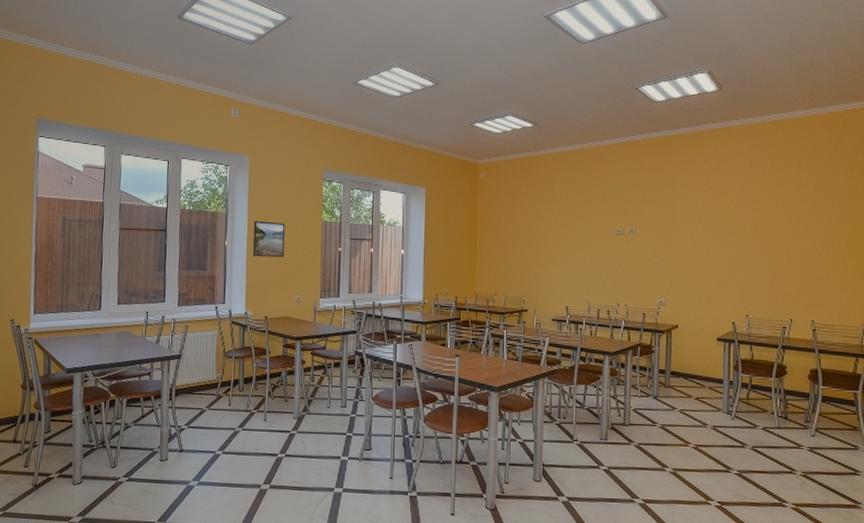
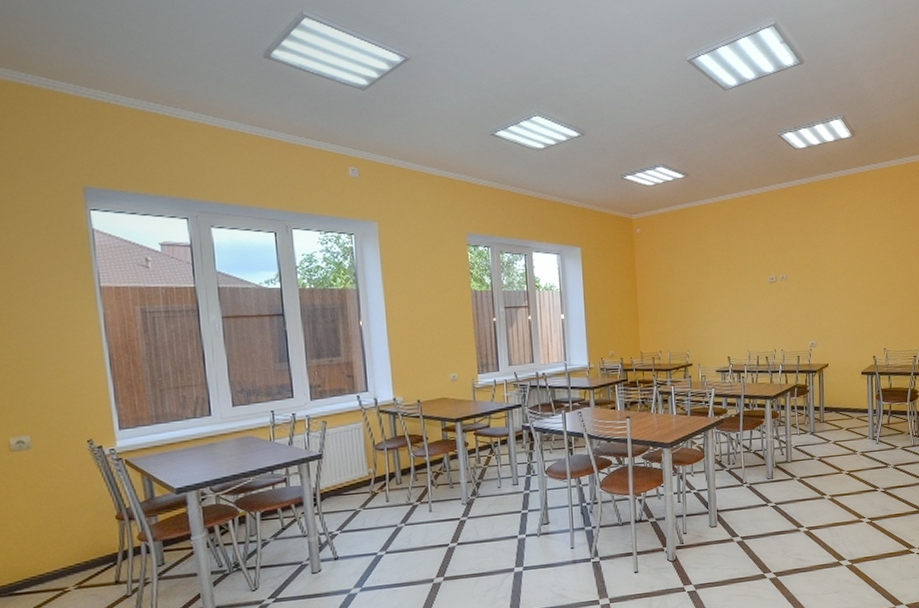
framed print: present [252,221,286,258] -> none [391,295,432,336]

